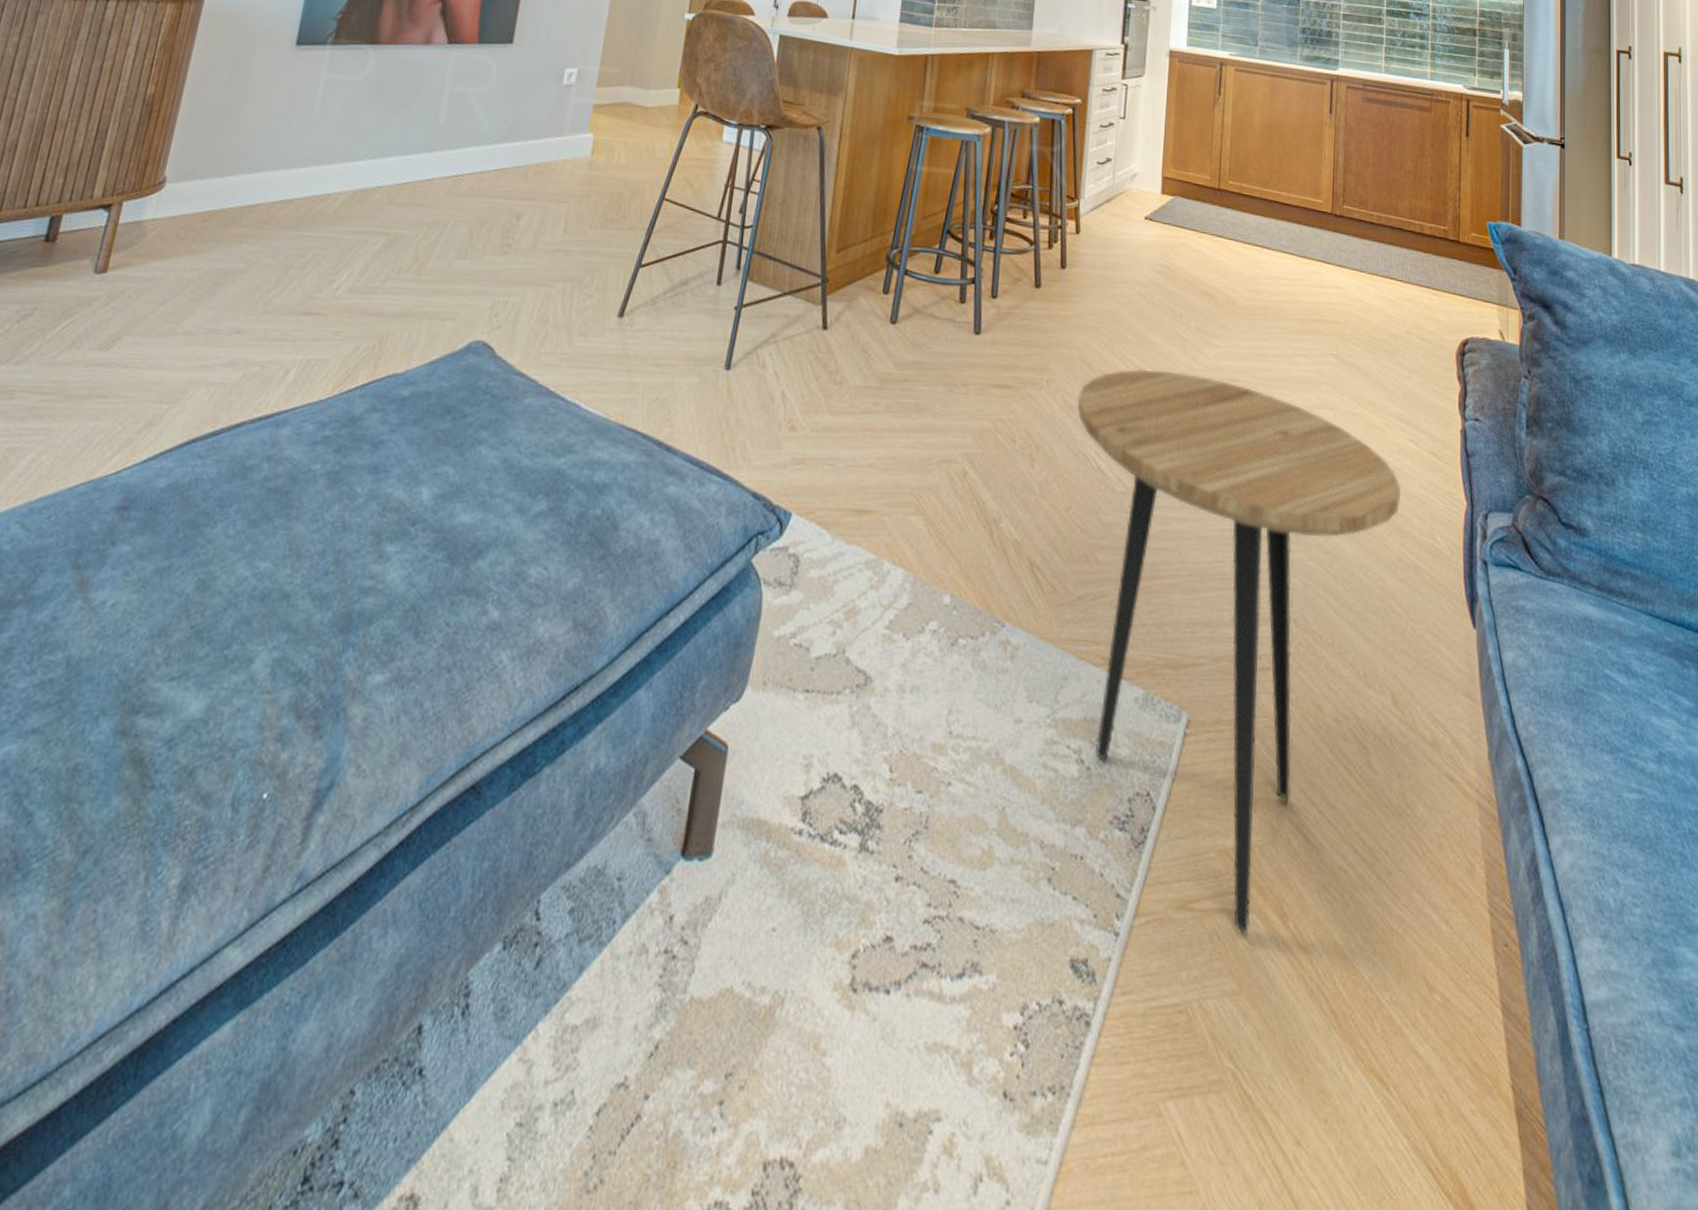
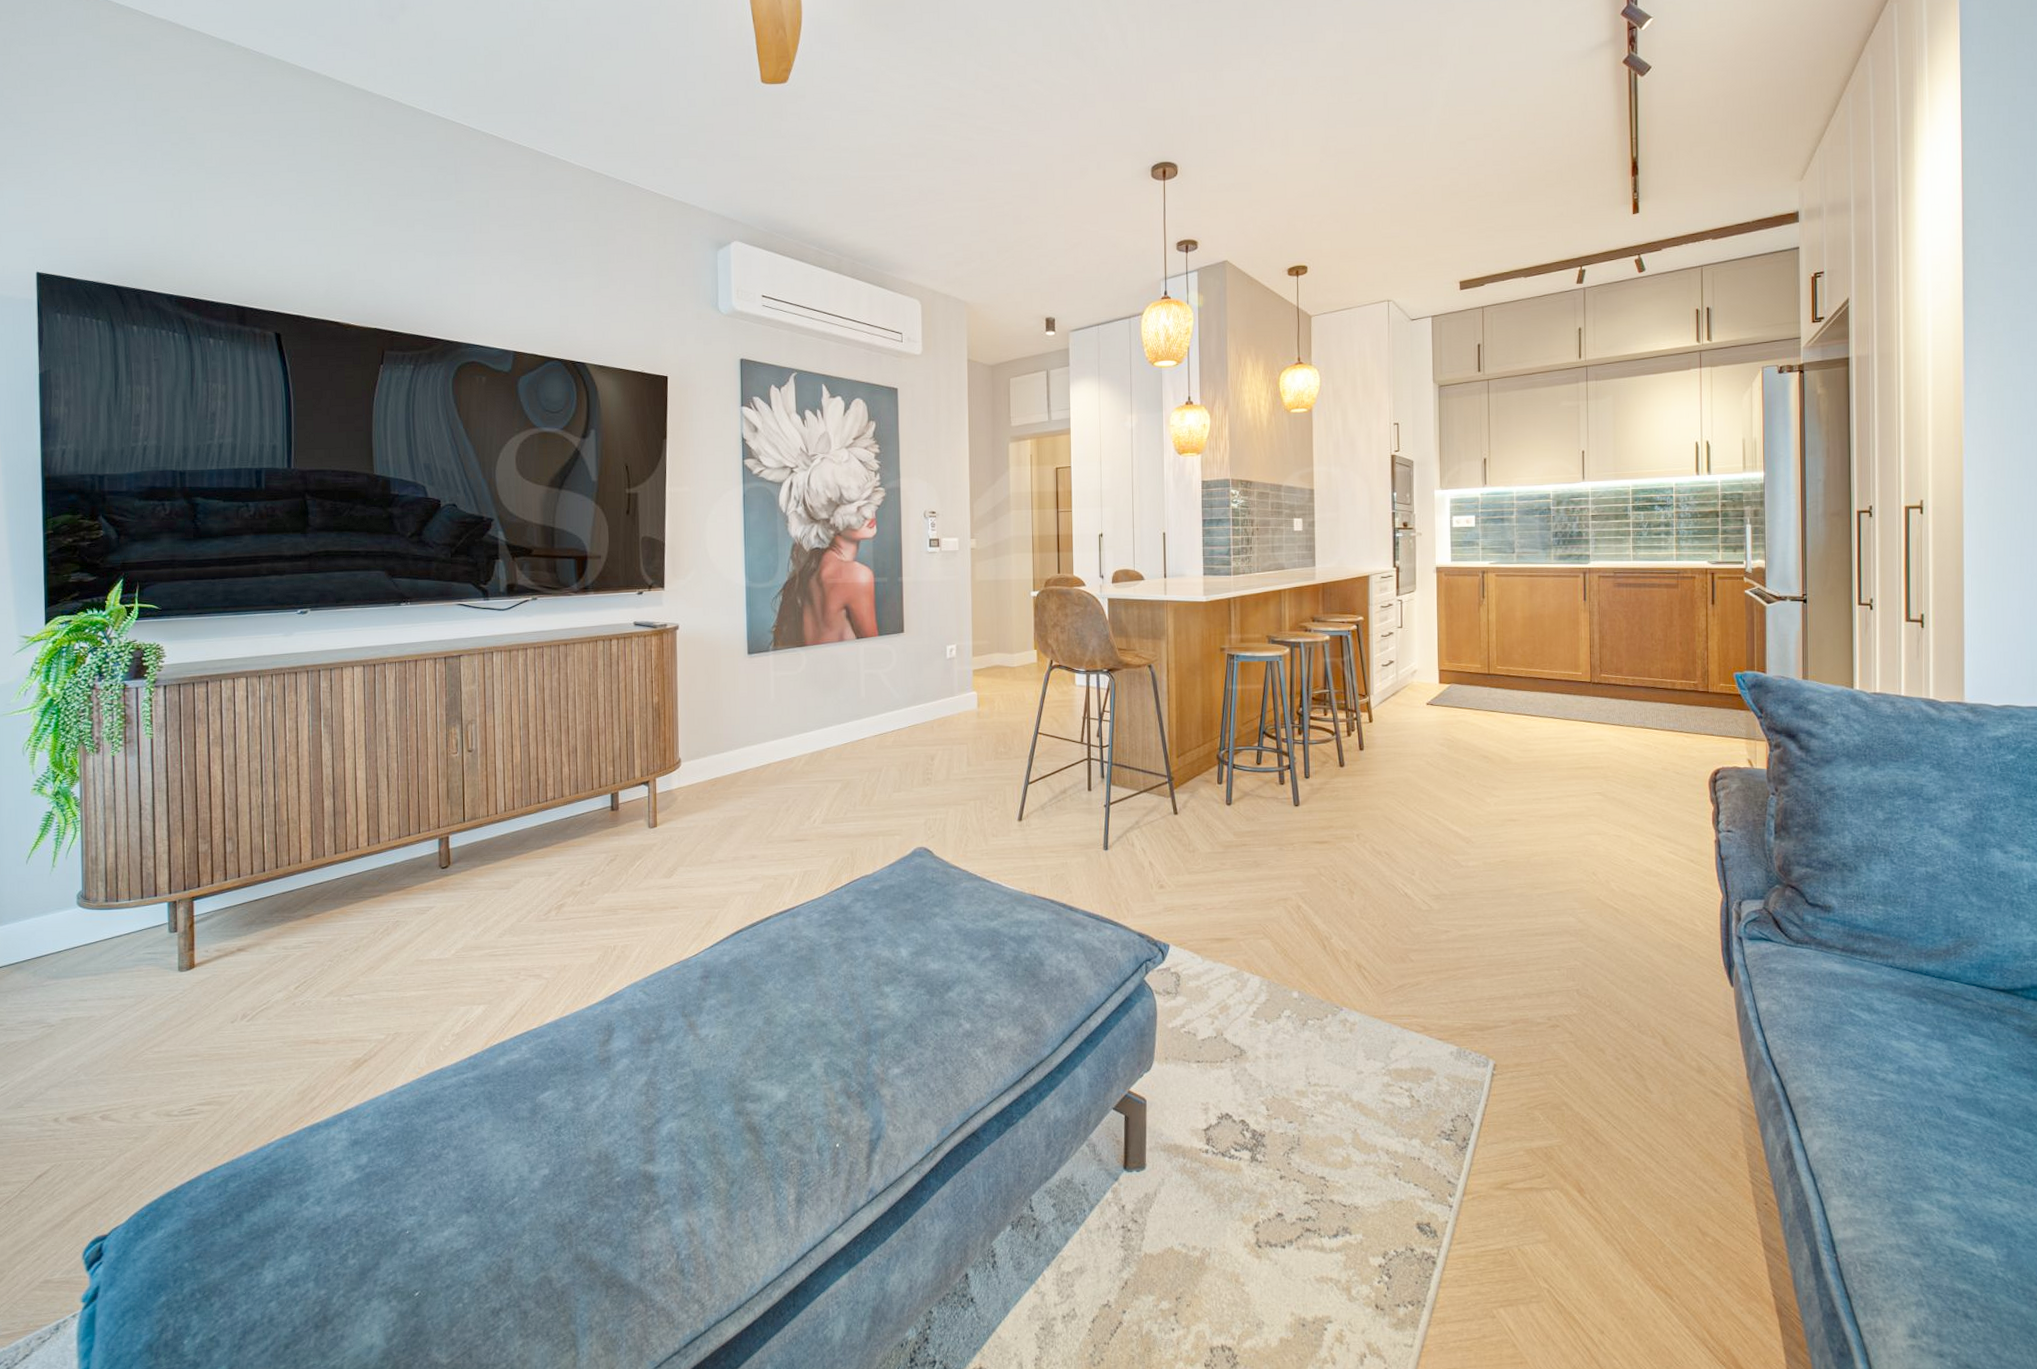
side table: present [1077,368,1402,936] -> none [1384,818,1664,1205]

